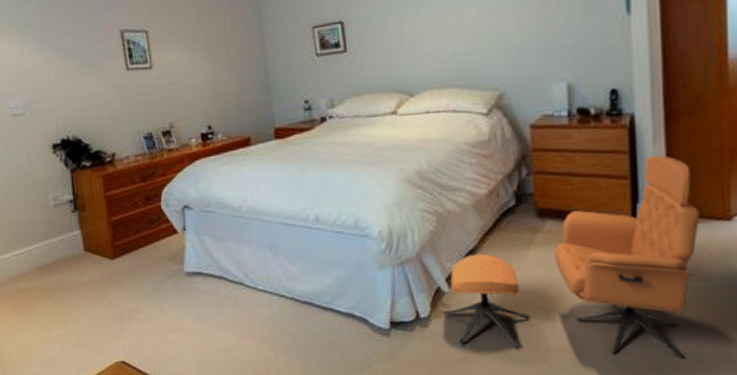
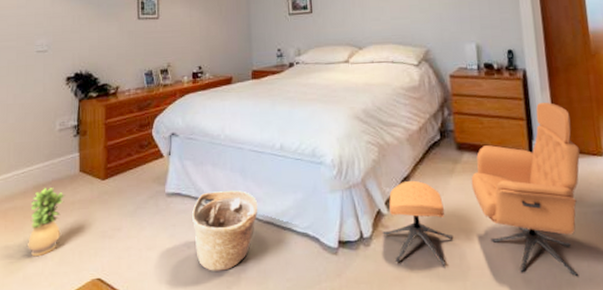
potted plant: none [36,268,75,340] -> present [28,188,66,257]
basket: none [217,268,294,354] -> present [192,190,258,271]

